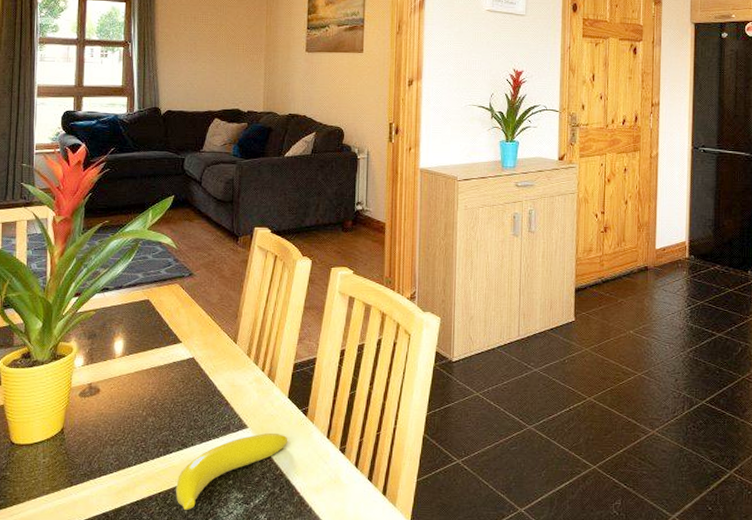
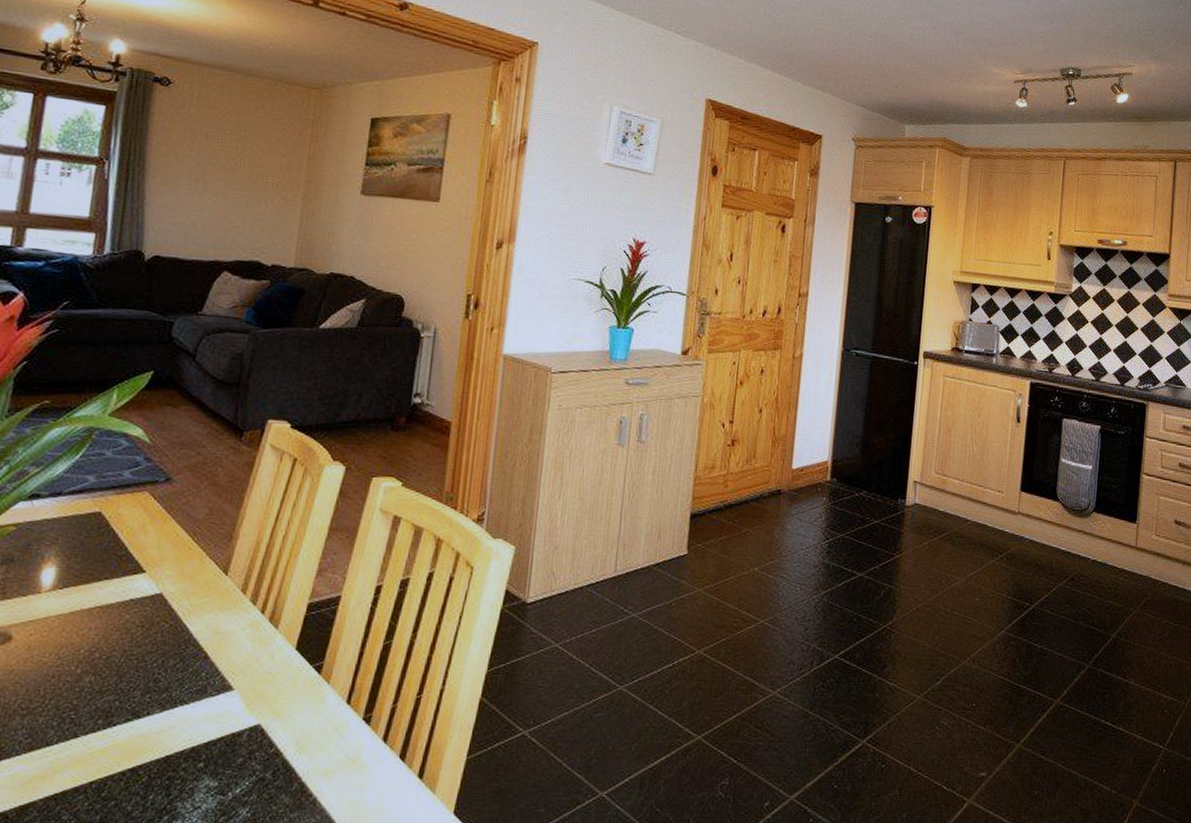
banana: present [175,432,288,510] -> none [115,696,291,805]

